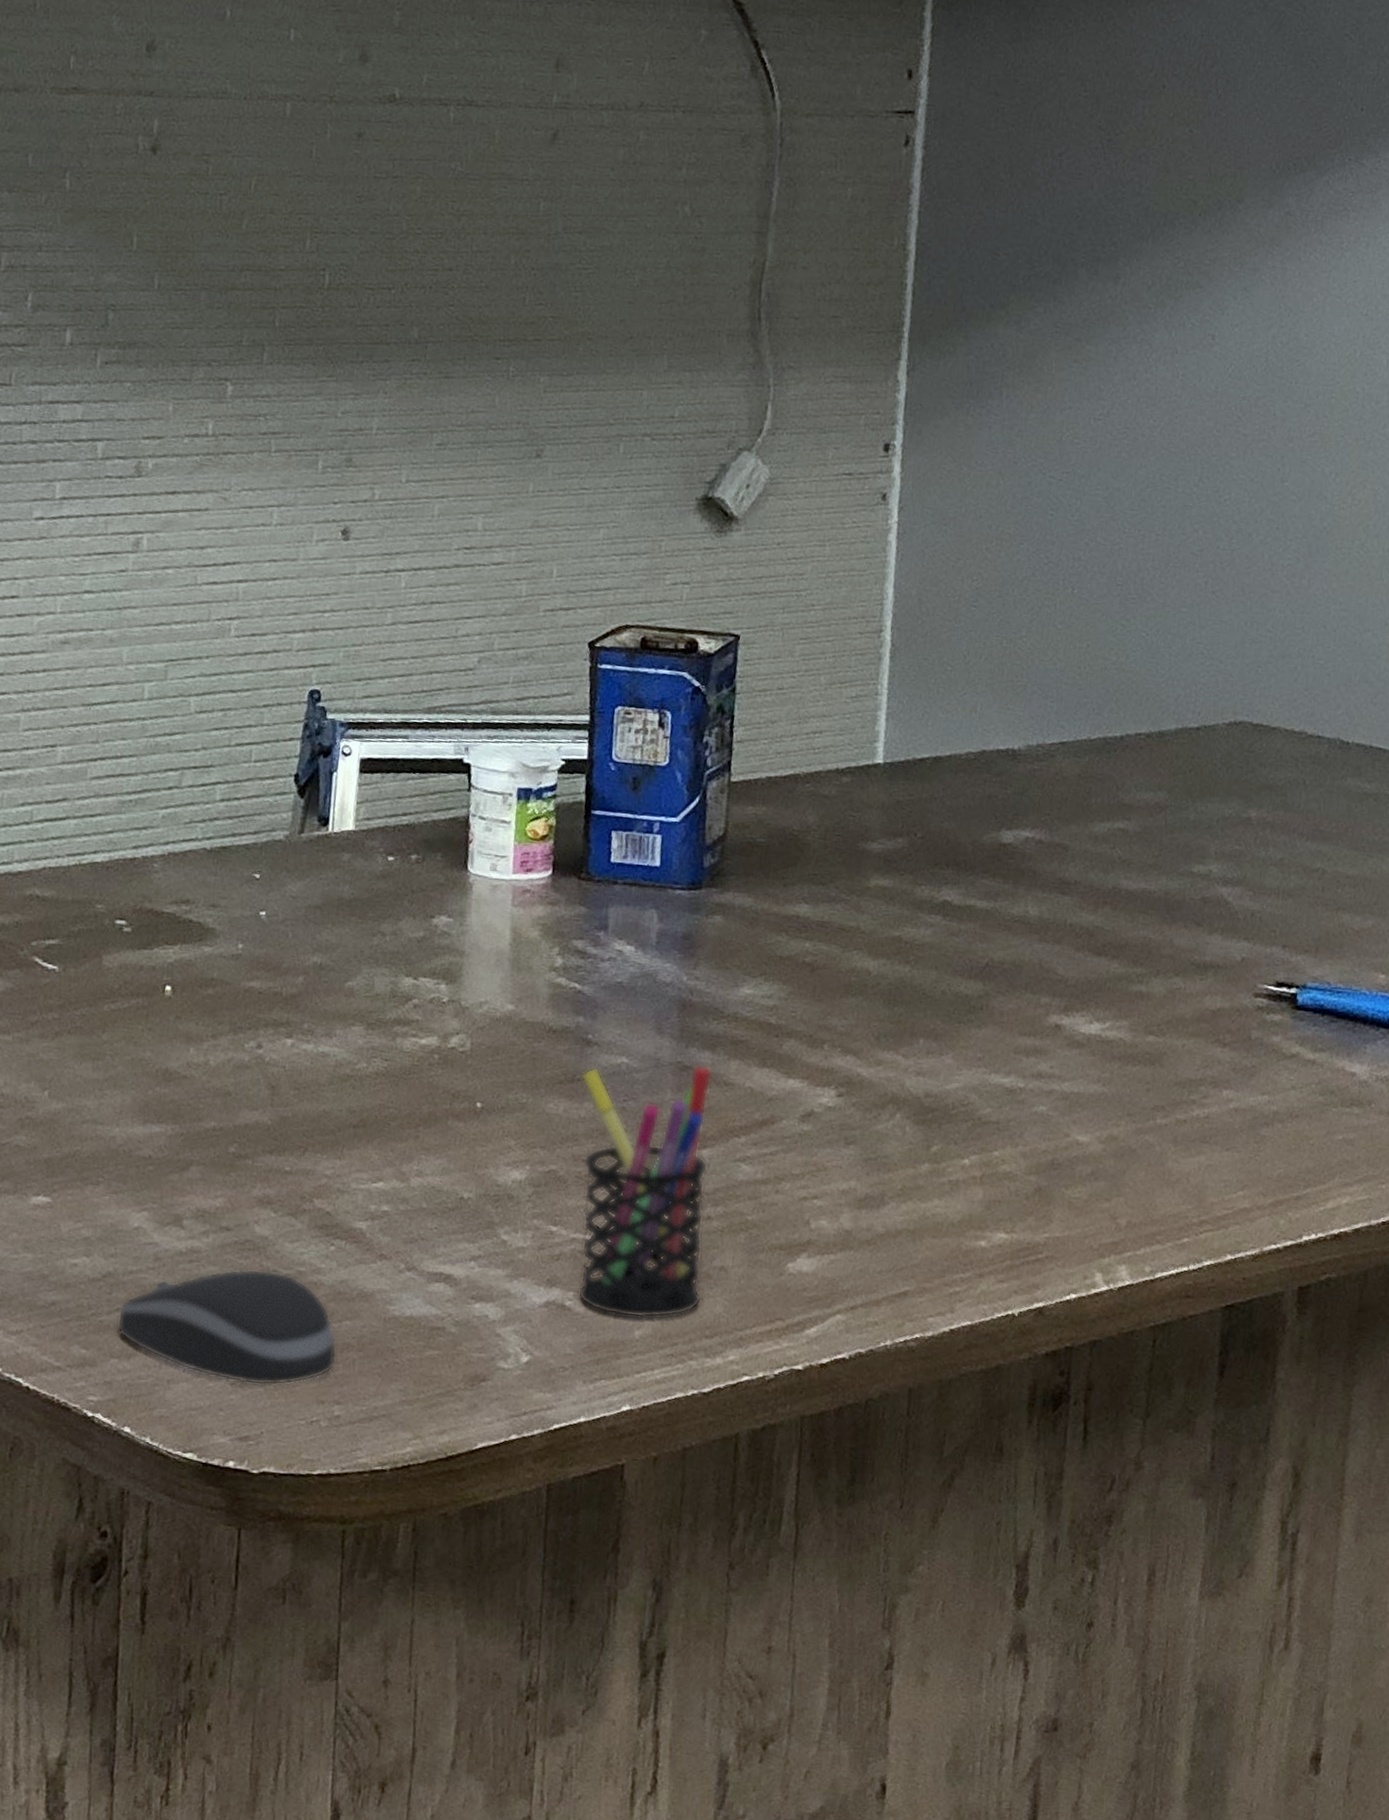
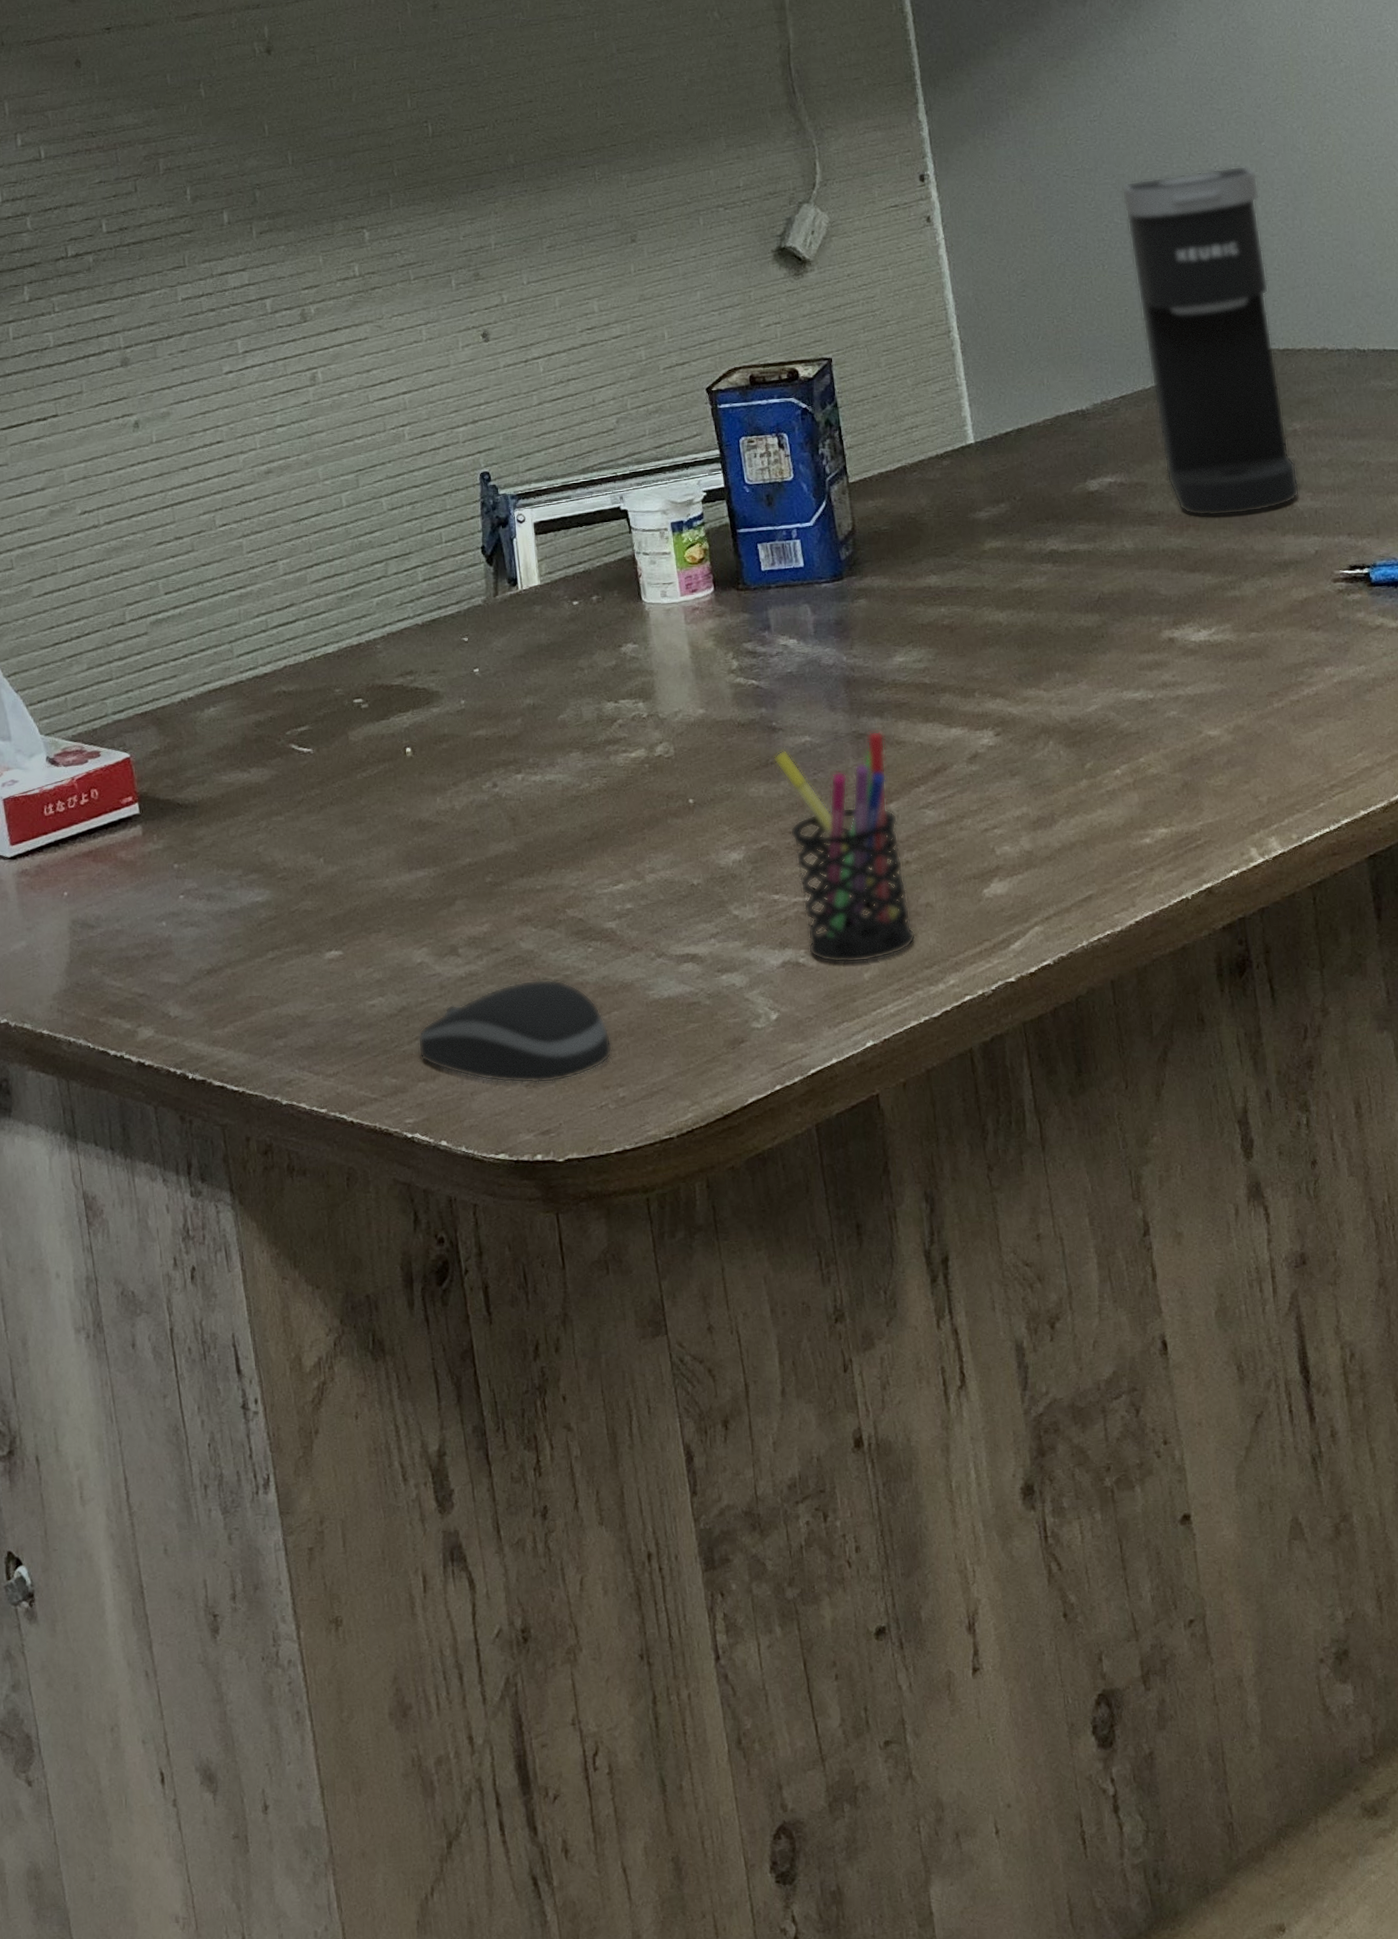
coffee maker: none [1092,498,1271,903] -> present [1121,165,1300,517]

